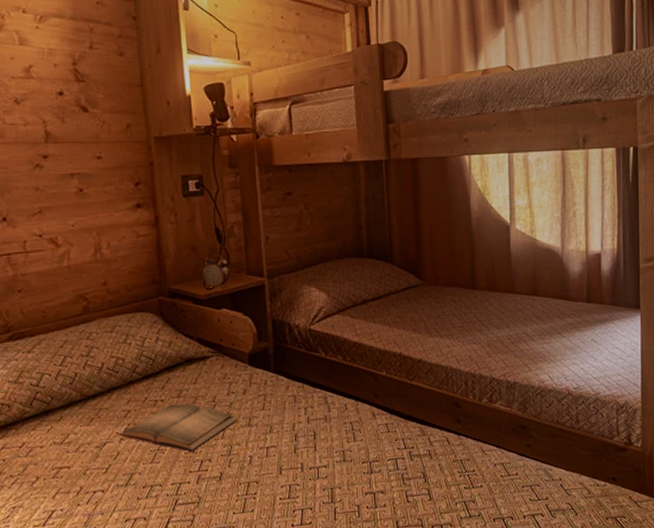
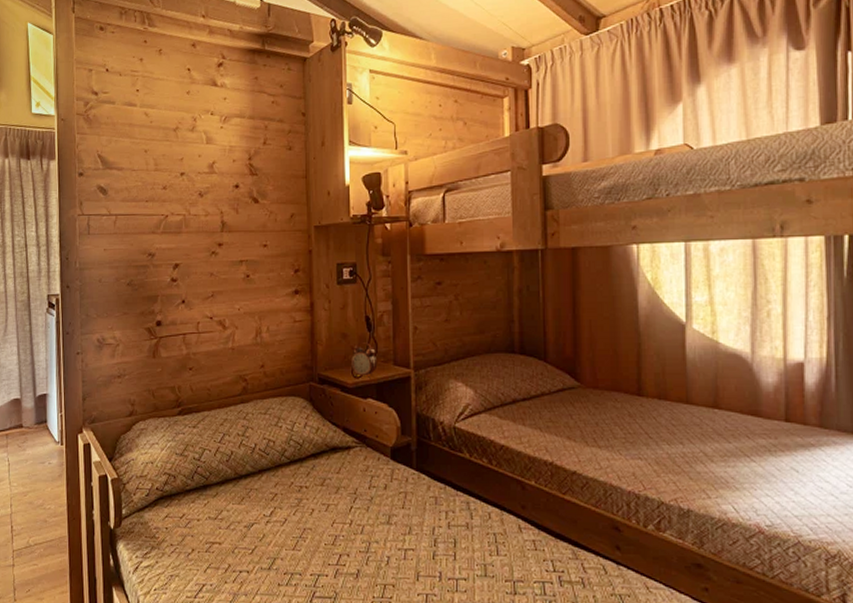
hardback book: present [118,403,237,452] -> none [265,492,377,544]

